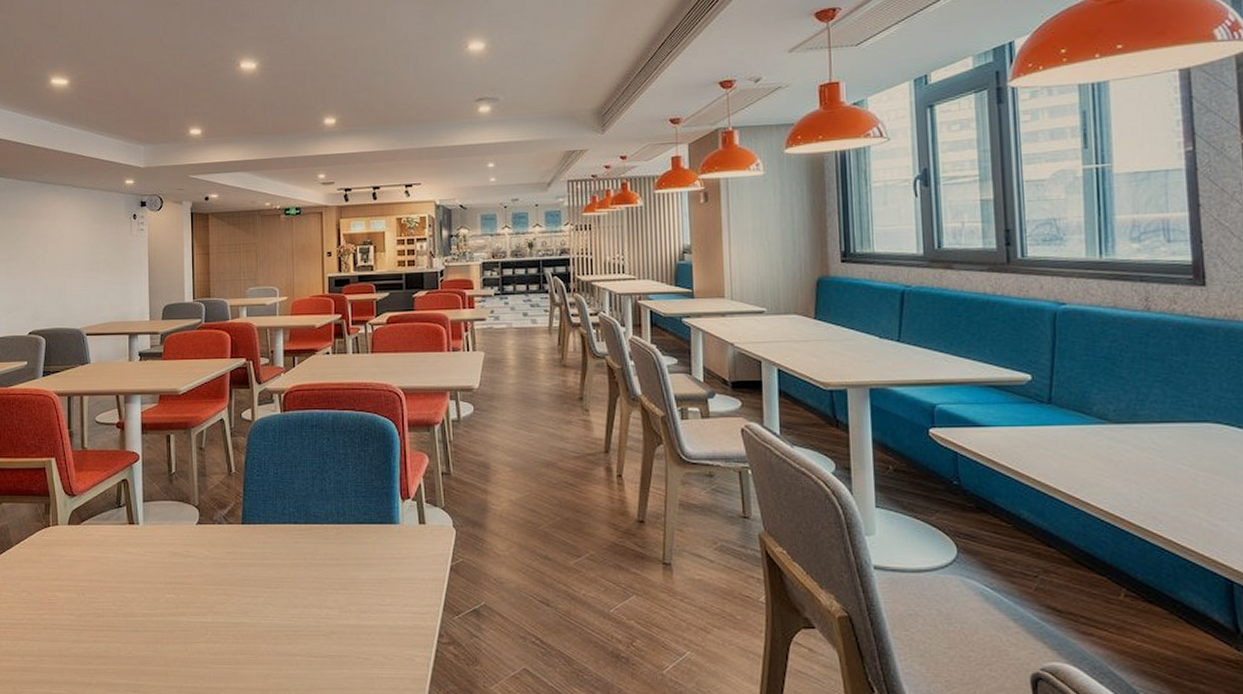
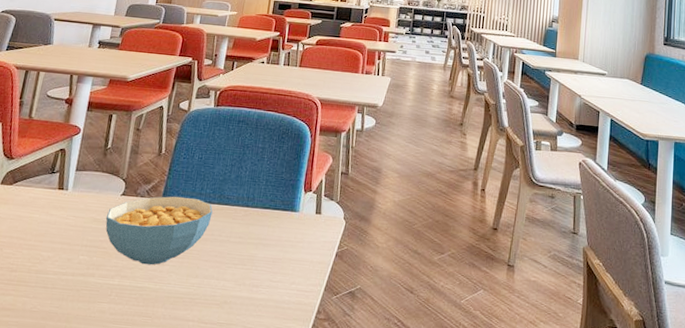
cereal bowl: none [185,519,301,598] -> present [105,196,213,265]

